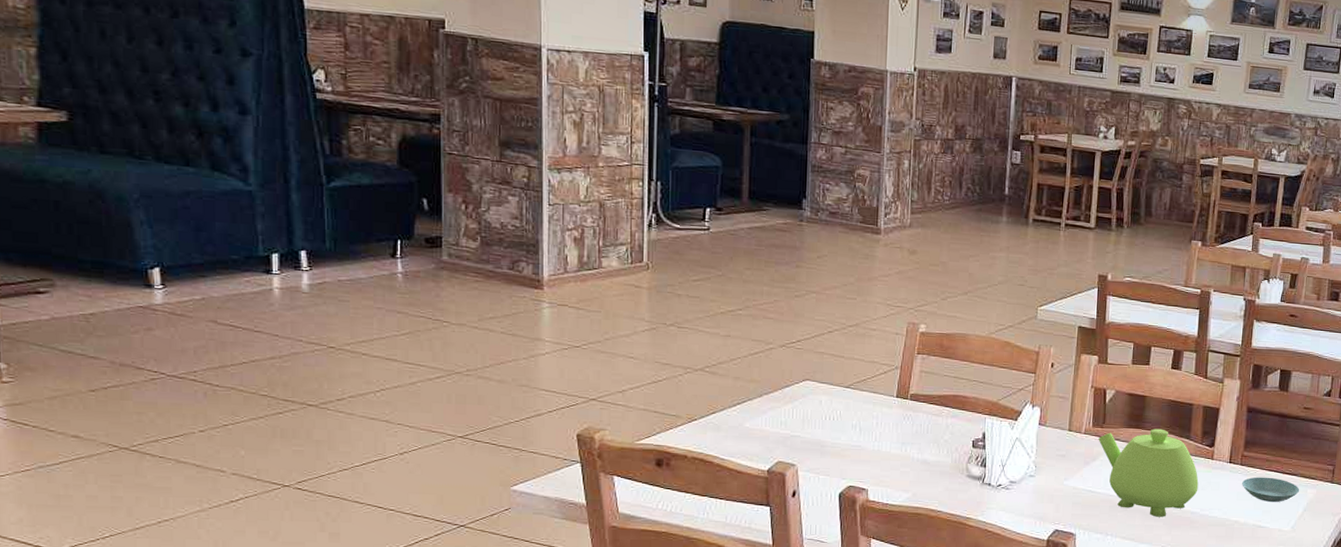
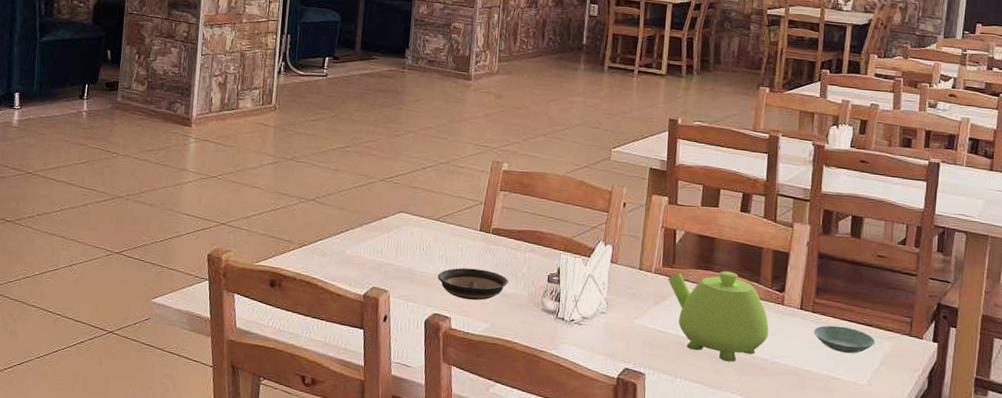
saucer: none [851,437,931,470] -> present [437,267,509,301]

